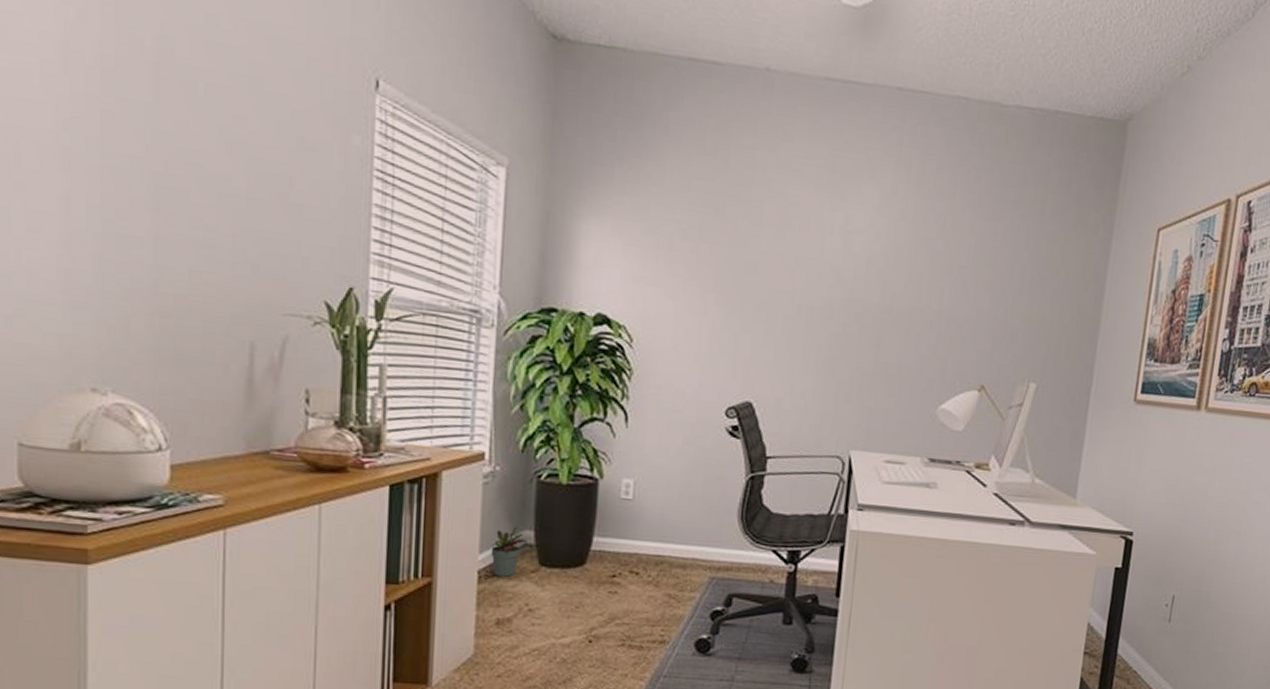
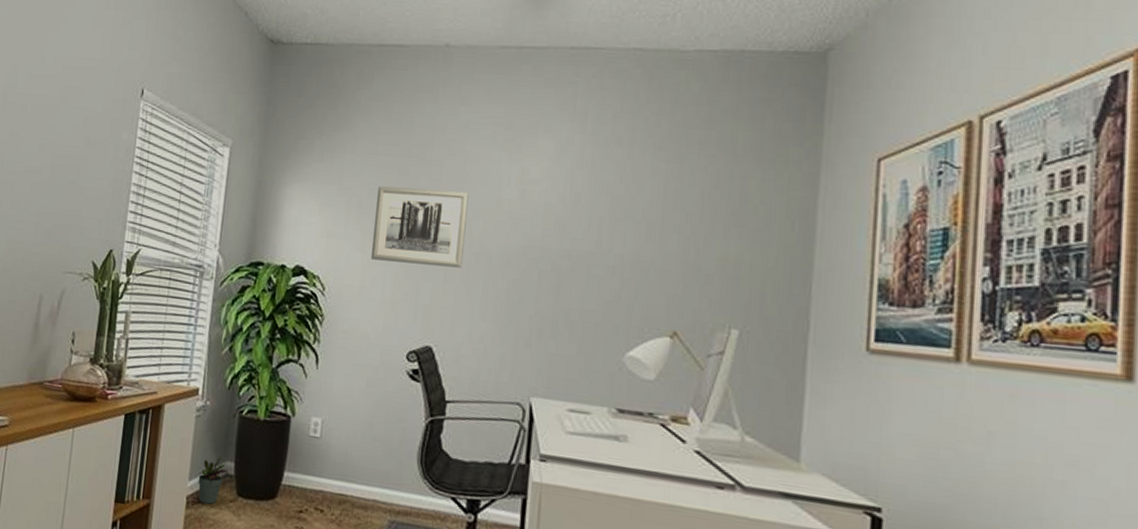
wall art: none [684,226,791,320] -> present [370,186,469,268]

